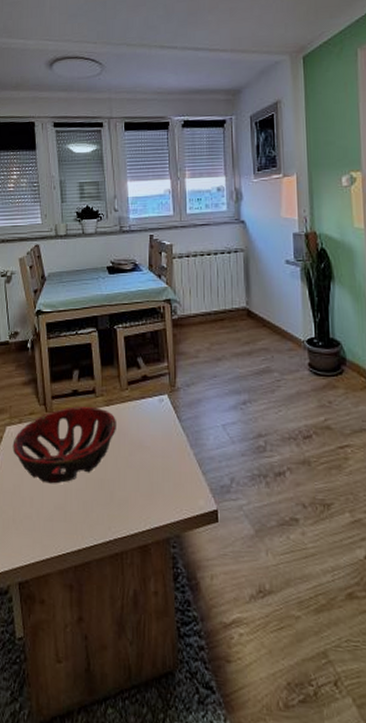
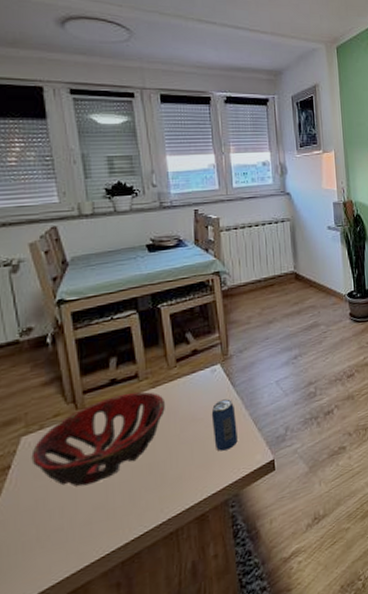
beverage can: none [157,432,181,486] -> present [211,399,238,452]

